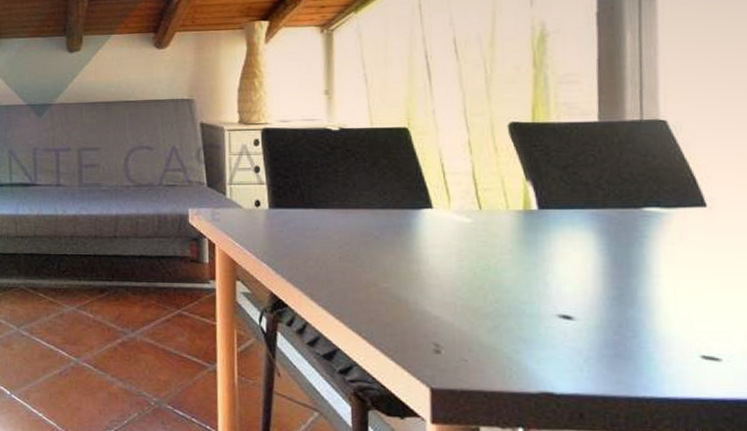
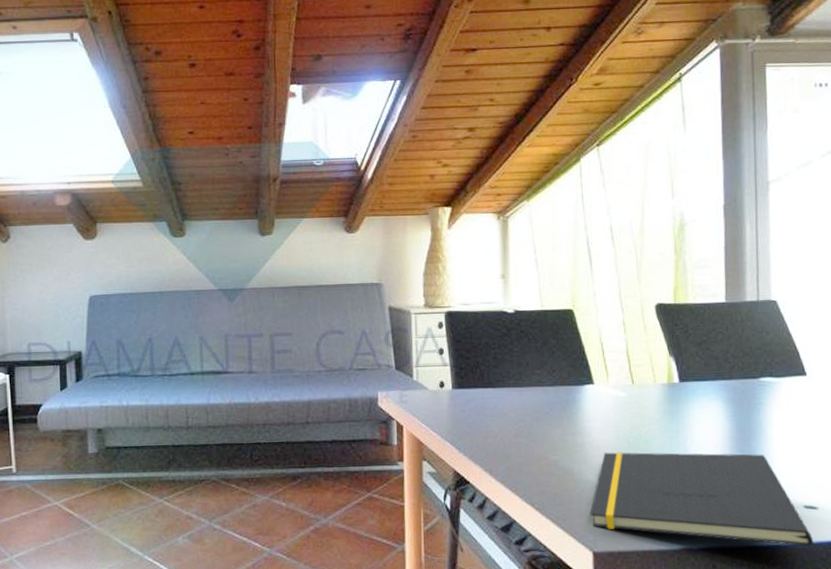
notepad: none [427,282,715,404] -> present [590,452,814,547]

